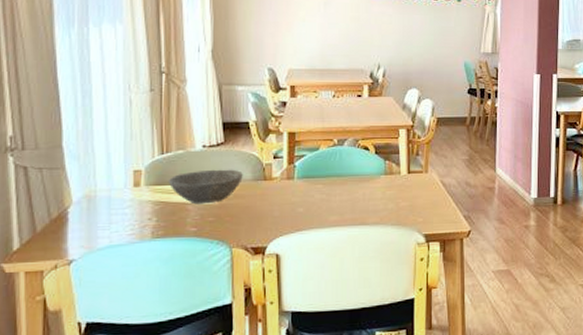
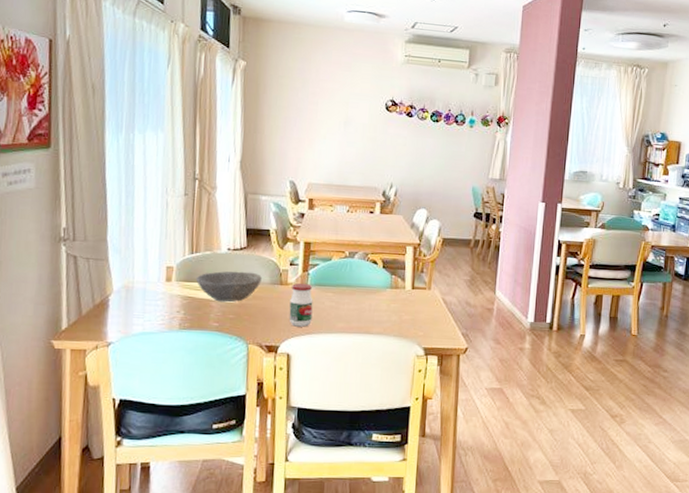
jar: none [276,176,302,224] -> present [289,283,313,327]

